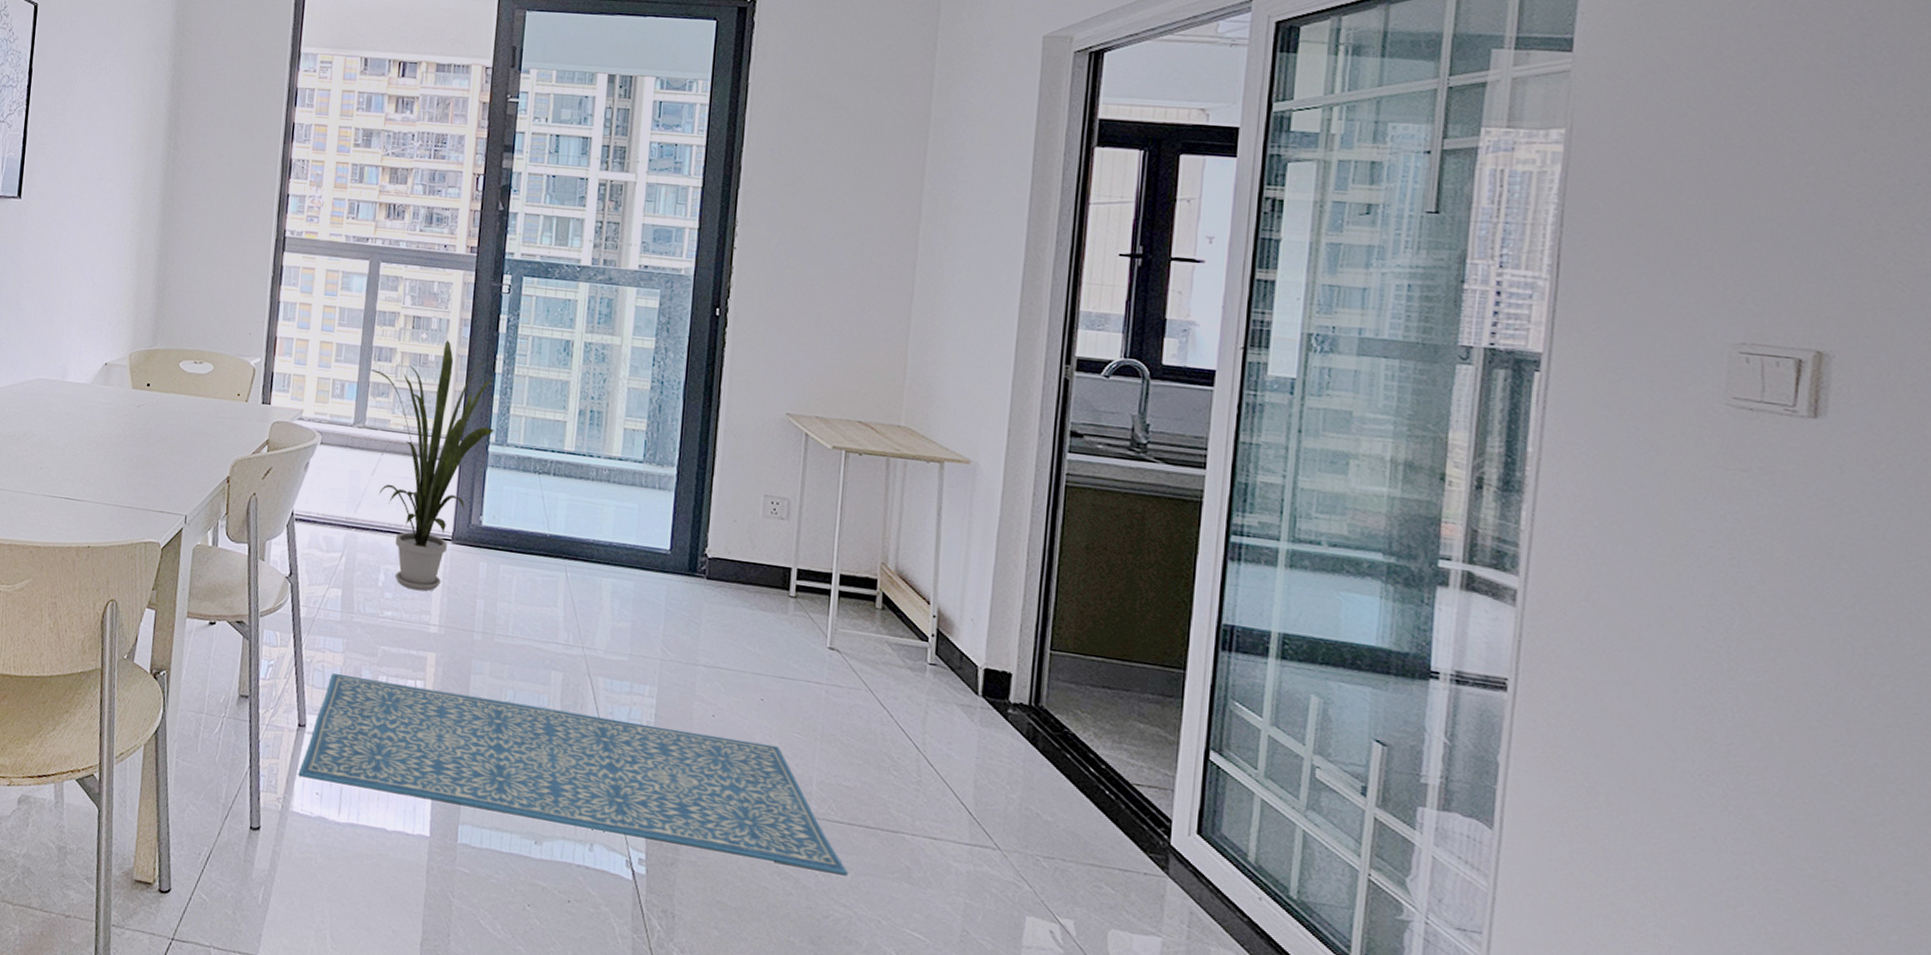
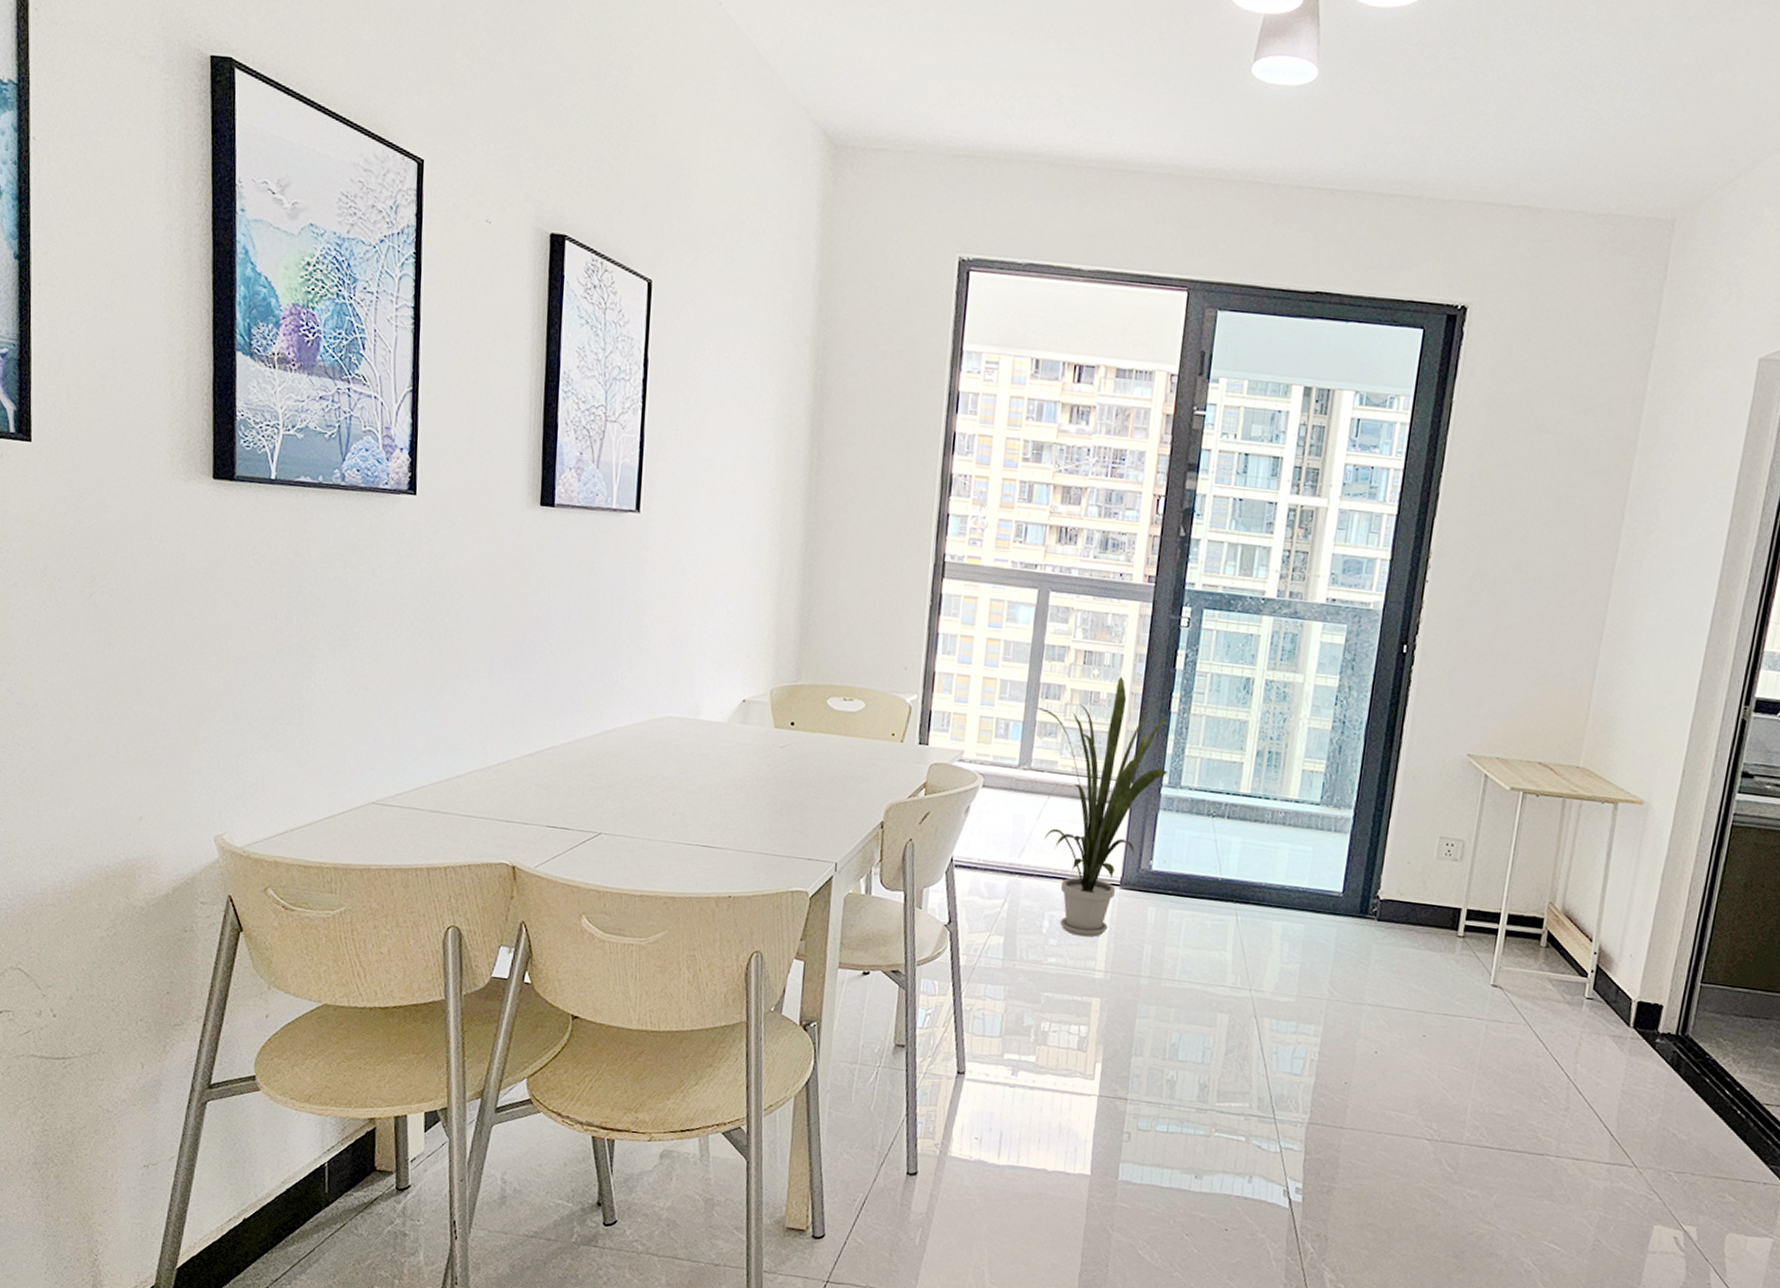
rug: present [298,673,849,876] -> none [957,1021,1495,1196]

